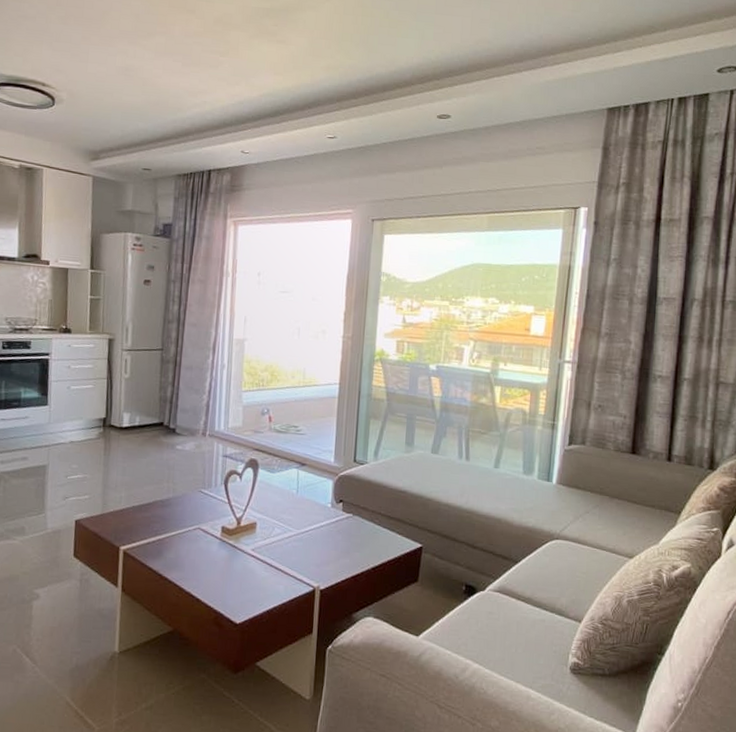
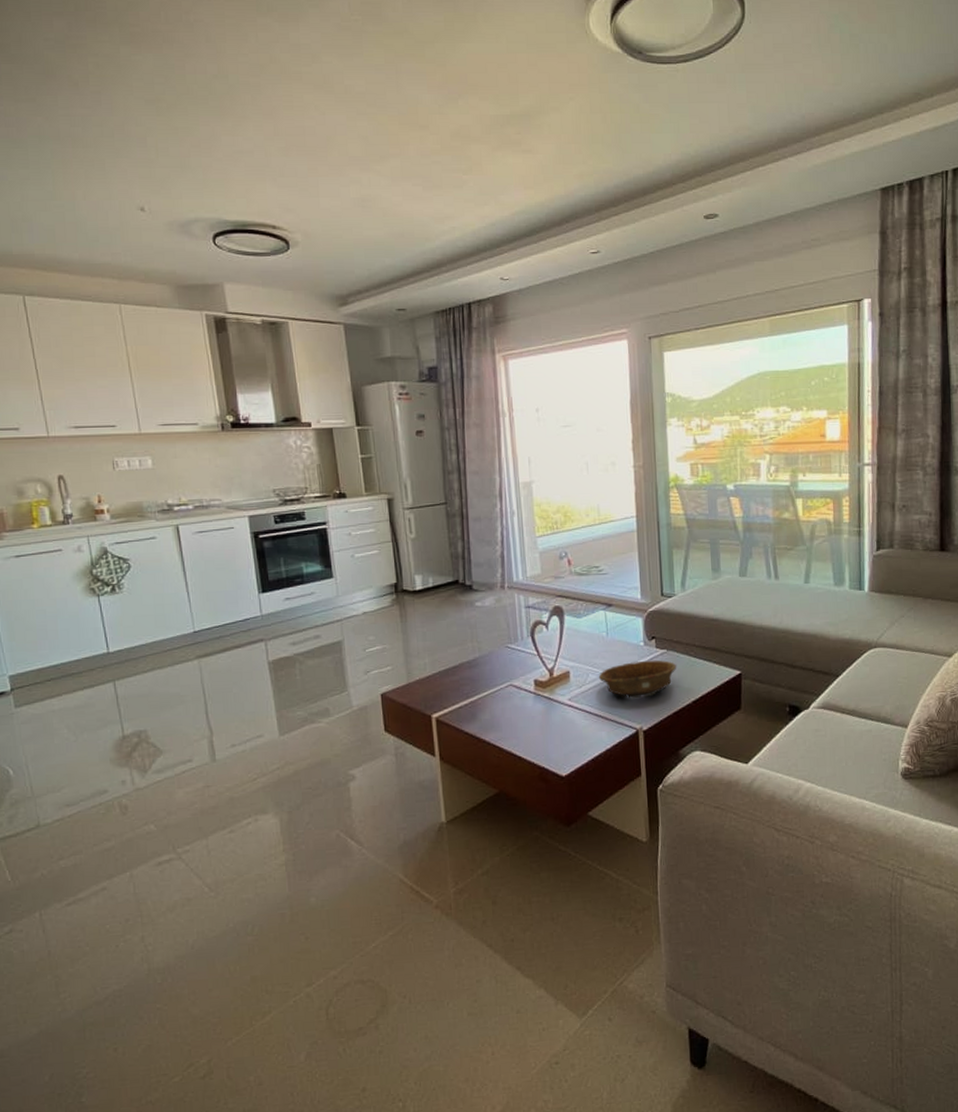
decorative bowl: none [283,521,361,558] -> present [598,660,677,699]

